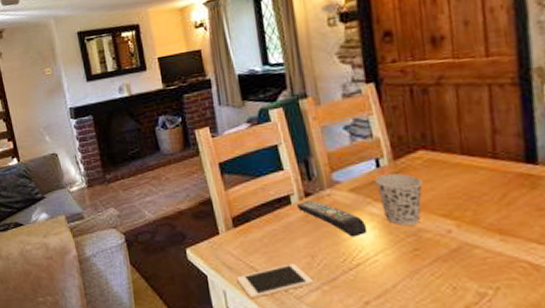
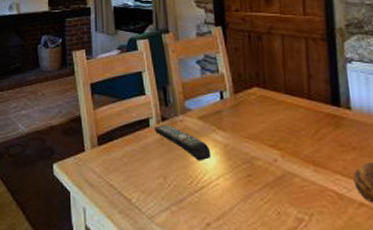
cell phone: present [236,263,314,299] -> none [96,183,164,218]
cup: present [375,173,423,225] -> none [219,106,256,153]

